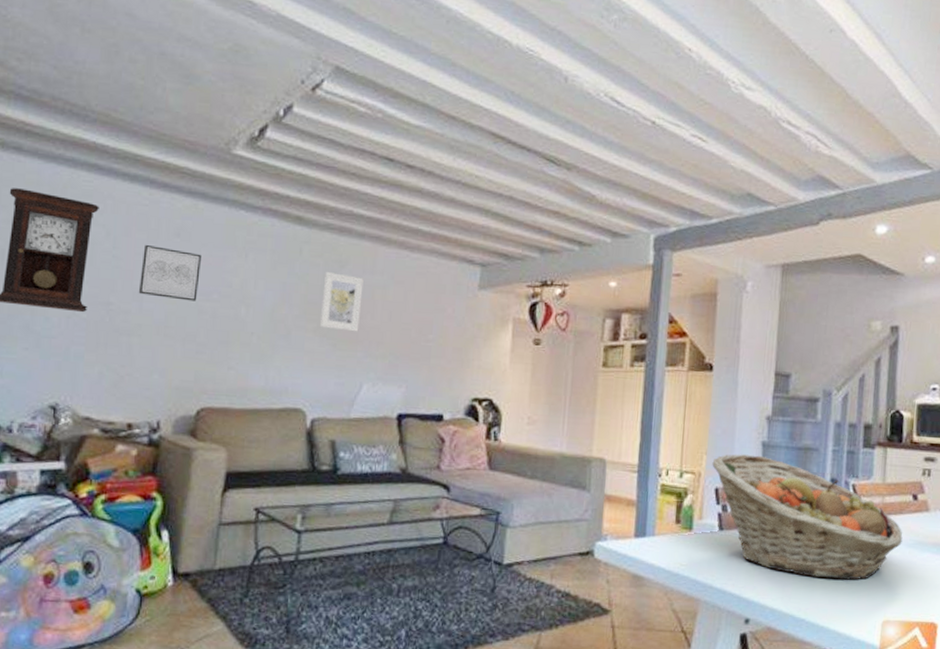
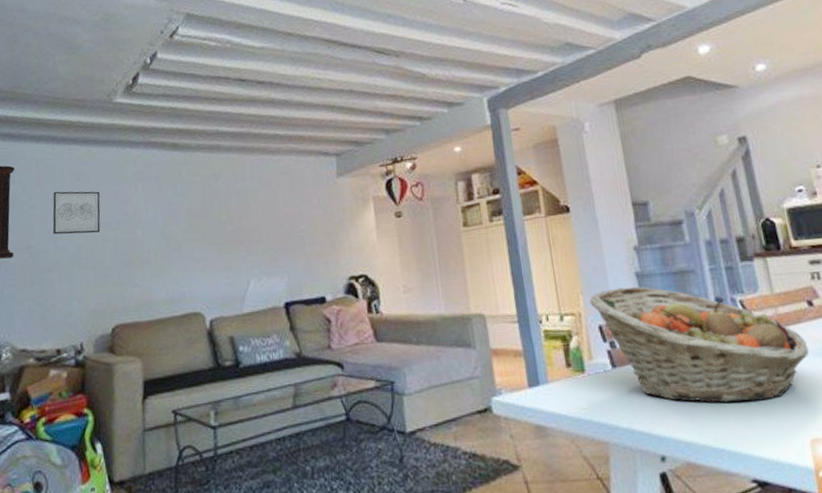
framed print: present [319,272,364,332] -> none [203,185,239,236]

